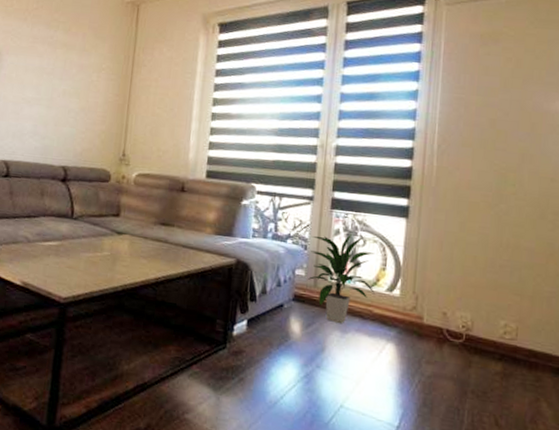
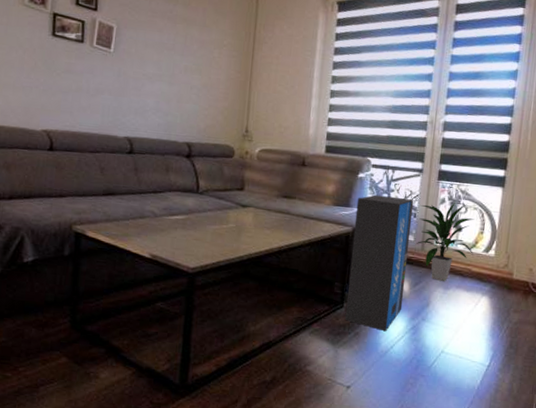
air purifier: none [227,223,304,378] -> present [344,195,414,331]

